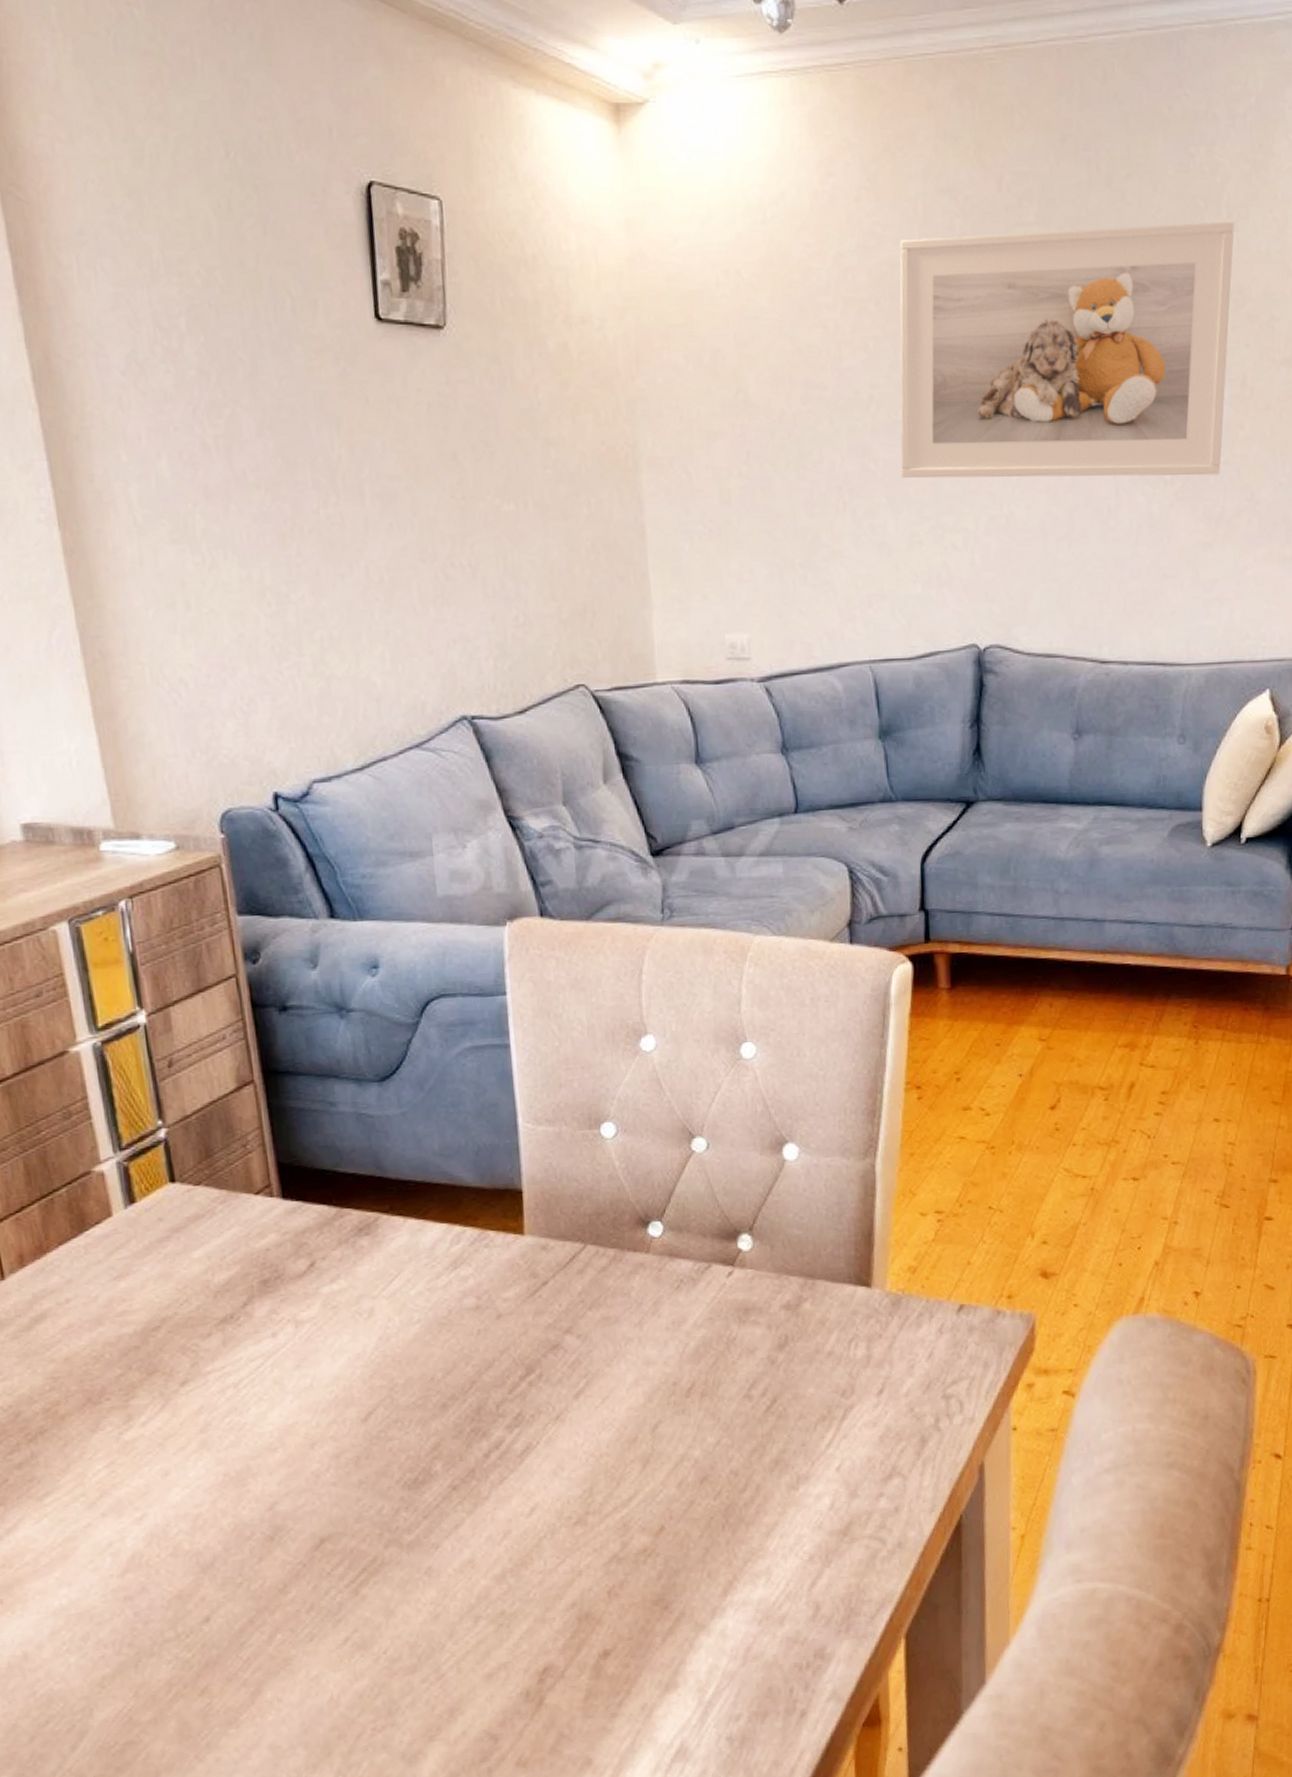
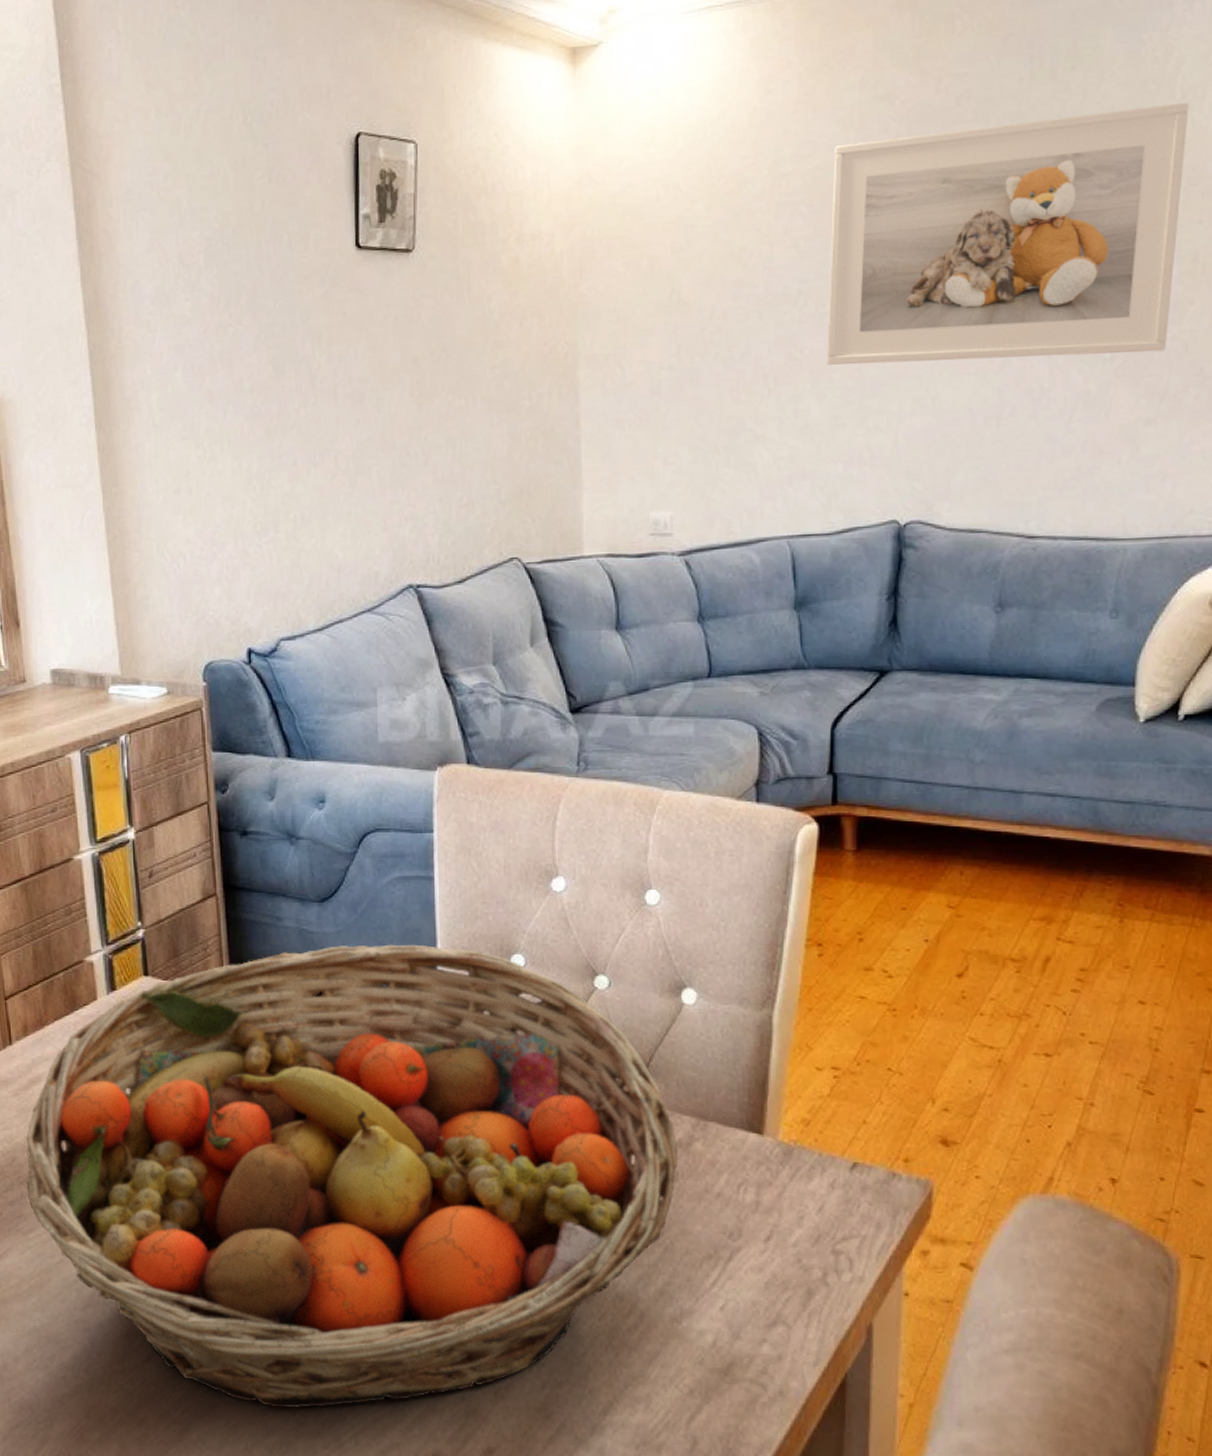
fruit basket: none [32,1120,788,1649] -> present [26,944,679,1409]

